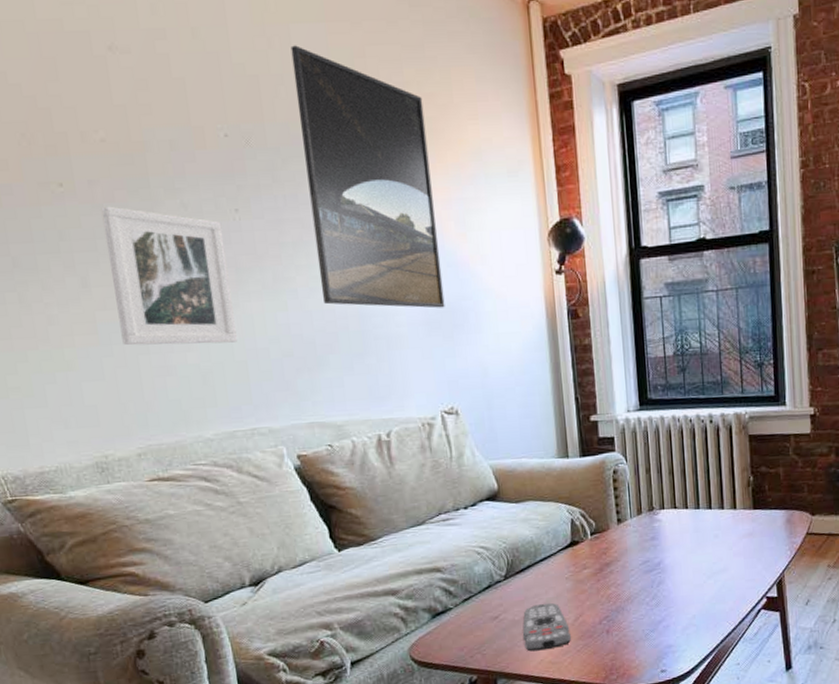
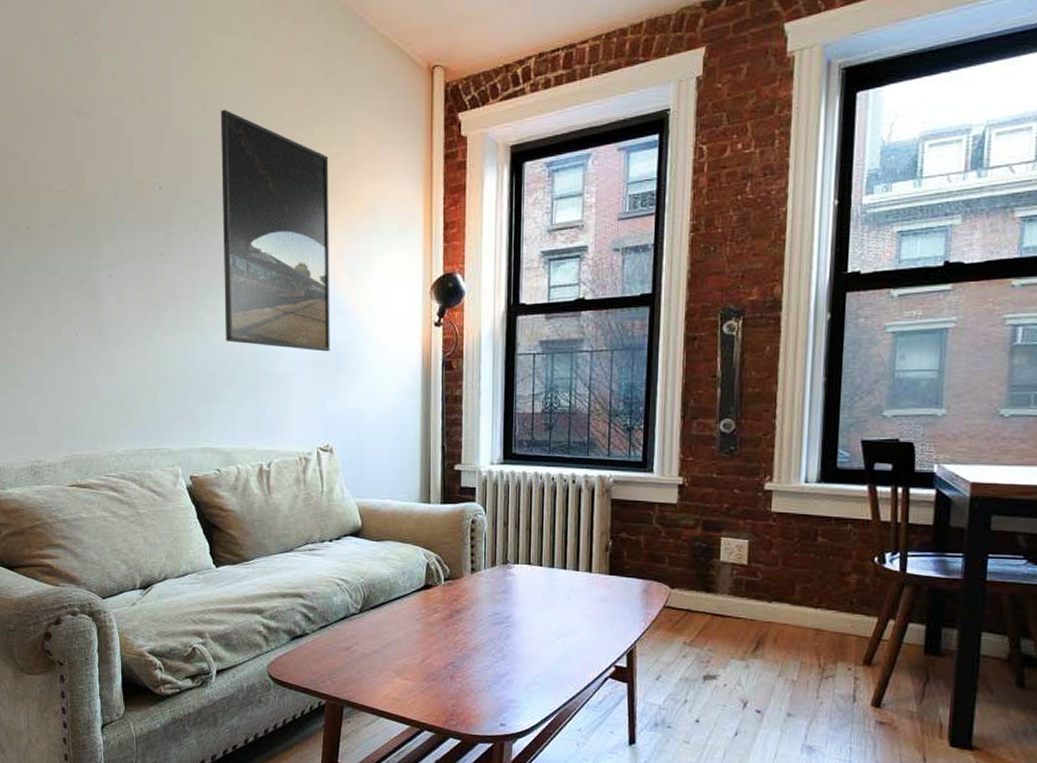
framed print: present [101,206,237,346] -> none [56,247,151,371]
remote control: present [522,602,571,652] -> none [371,640,416,686]

